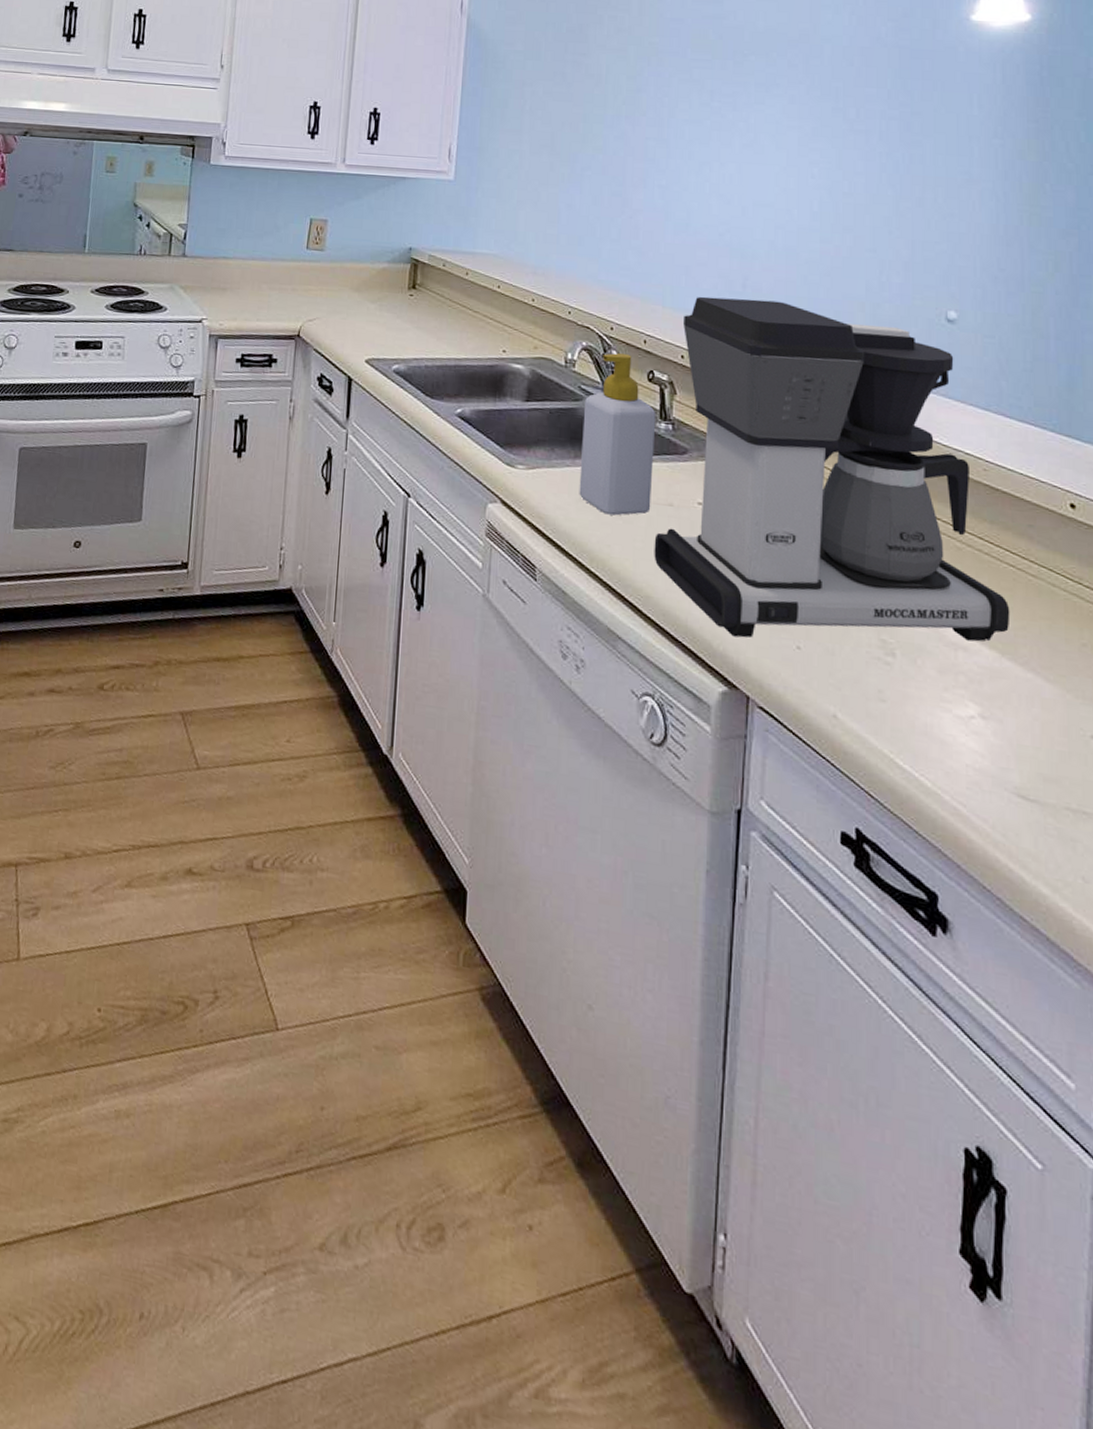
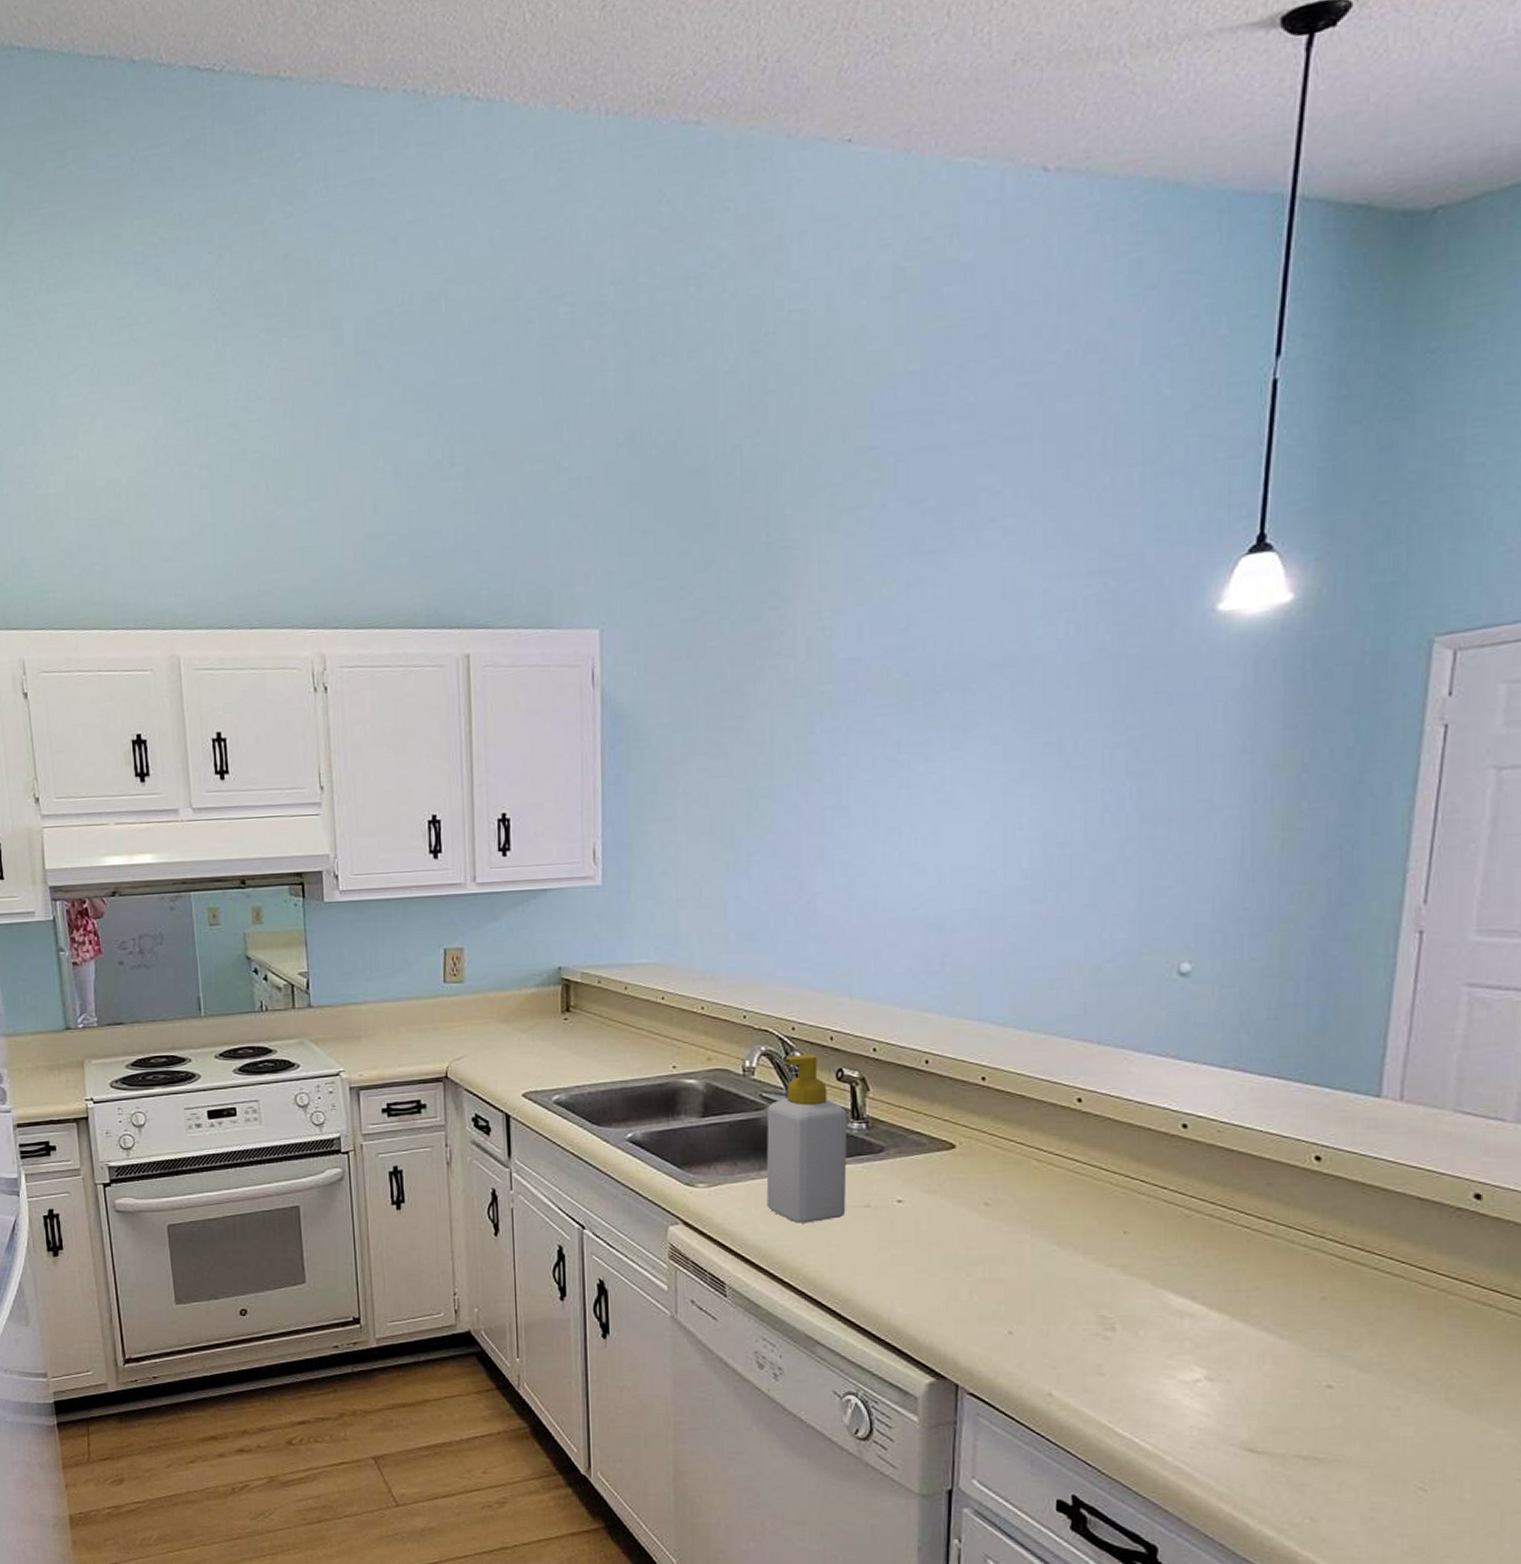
coffee maker: present [654,296,1010,642] -> none [851,976,1243,1329]

